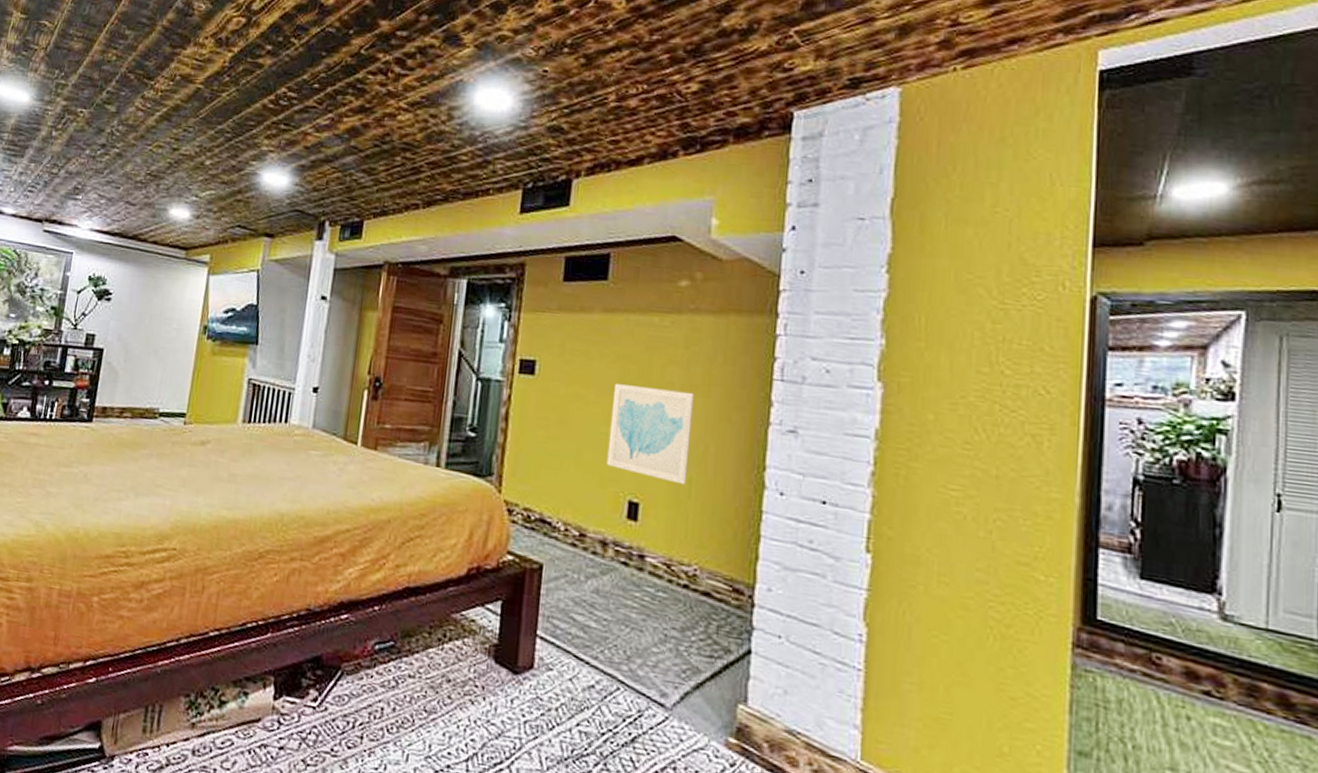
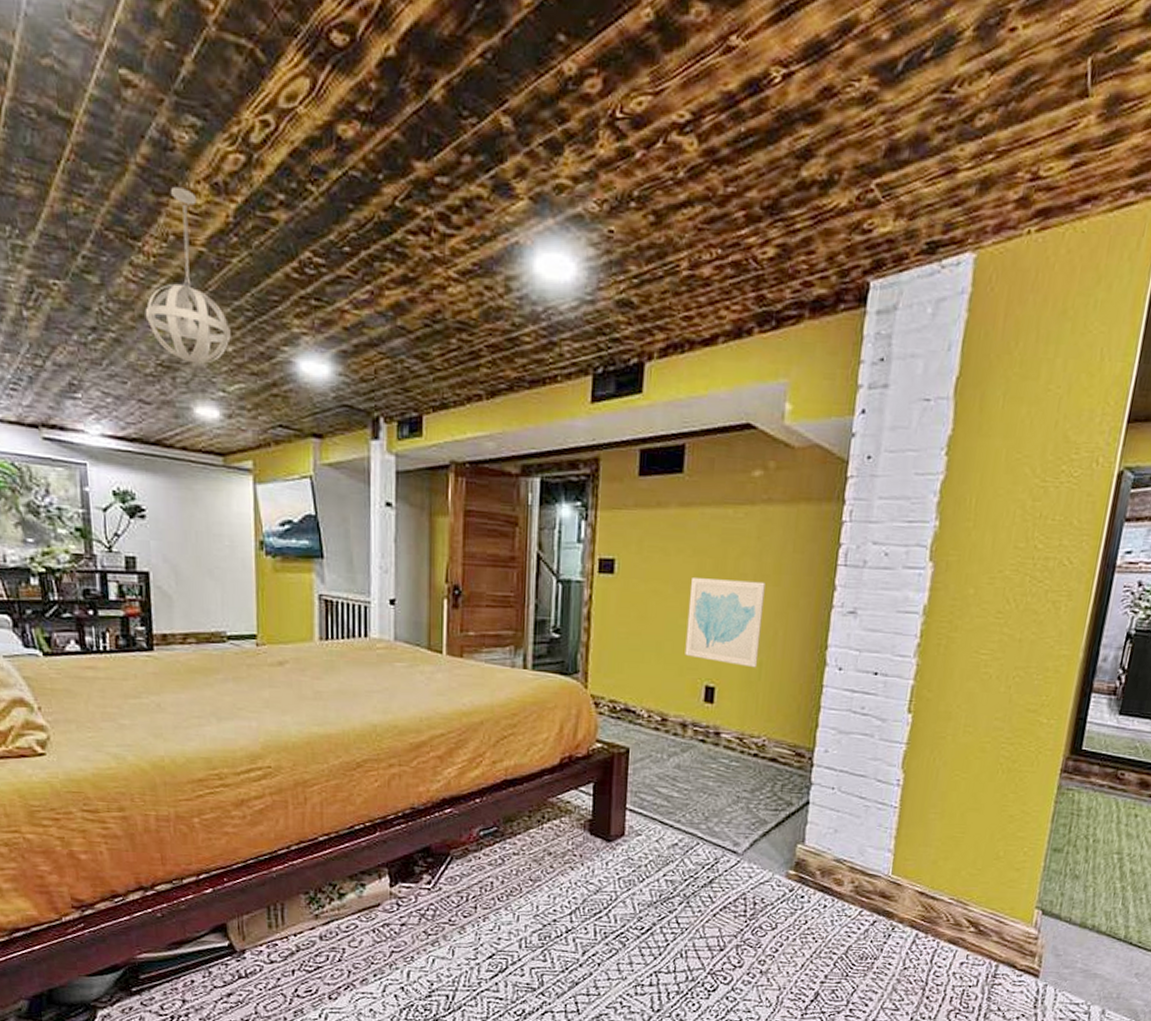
pendant light: none [145,41,211,174] -> present [145,186,231,364]

